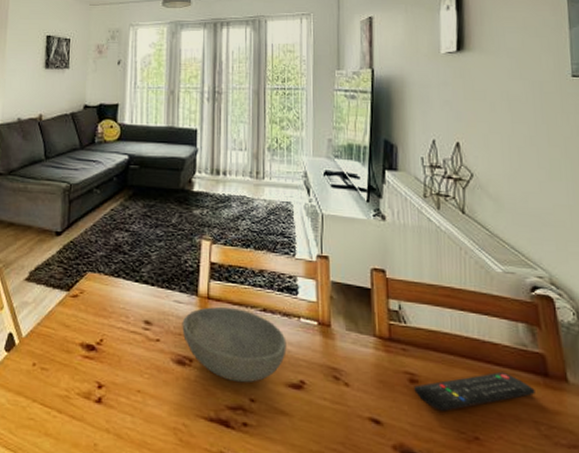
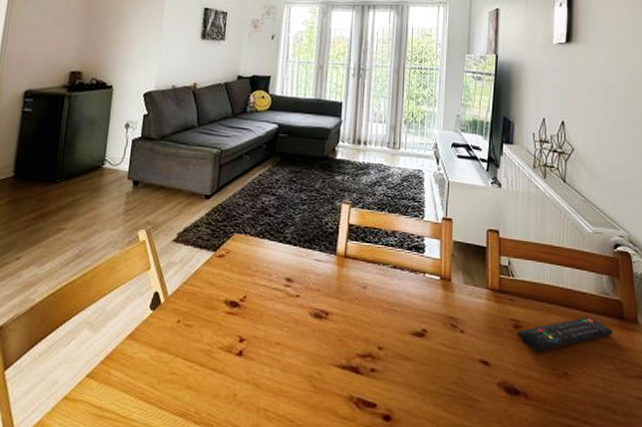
bowl: present [182,307,287,383] -> none [320,265,413,333]

